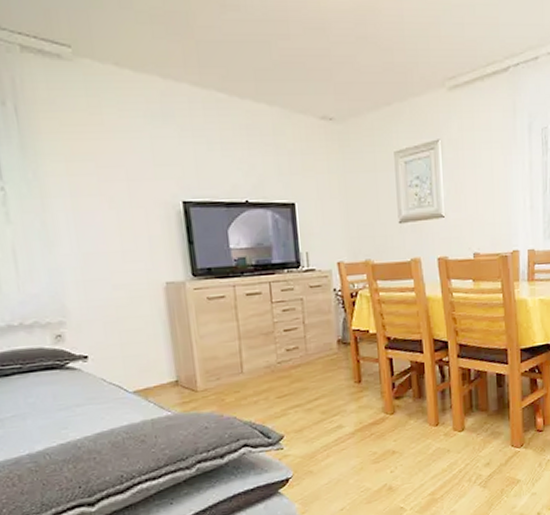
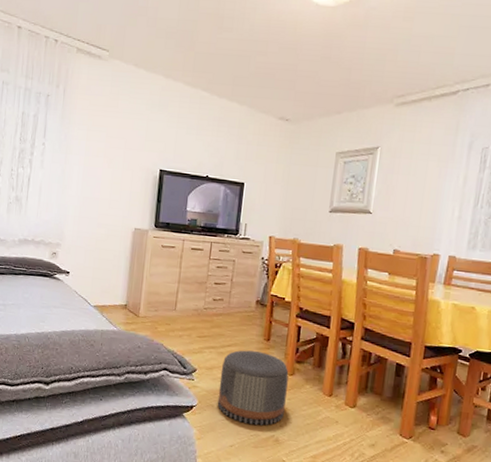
pouf: none [312,396,393,481] -> present [217,350,289,426]

